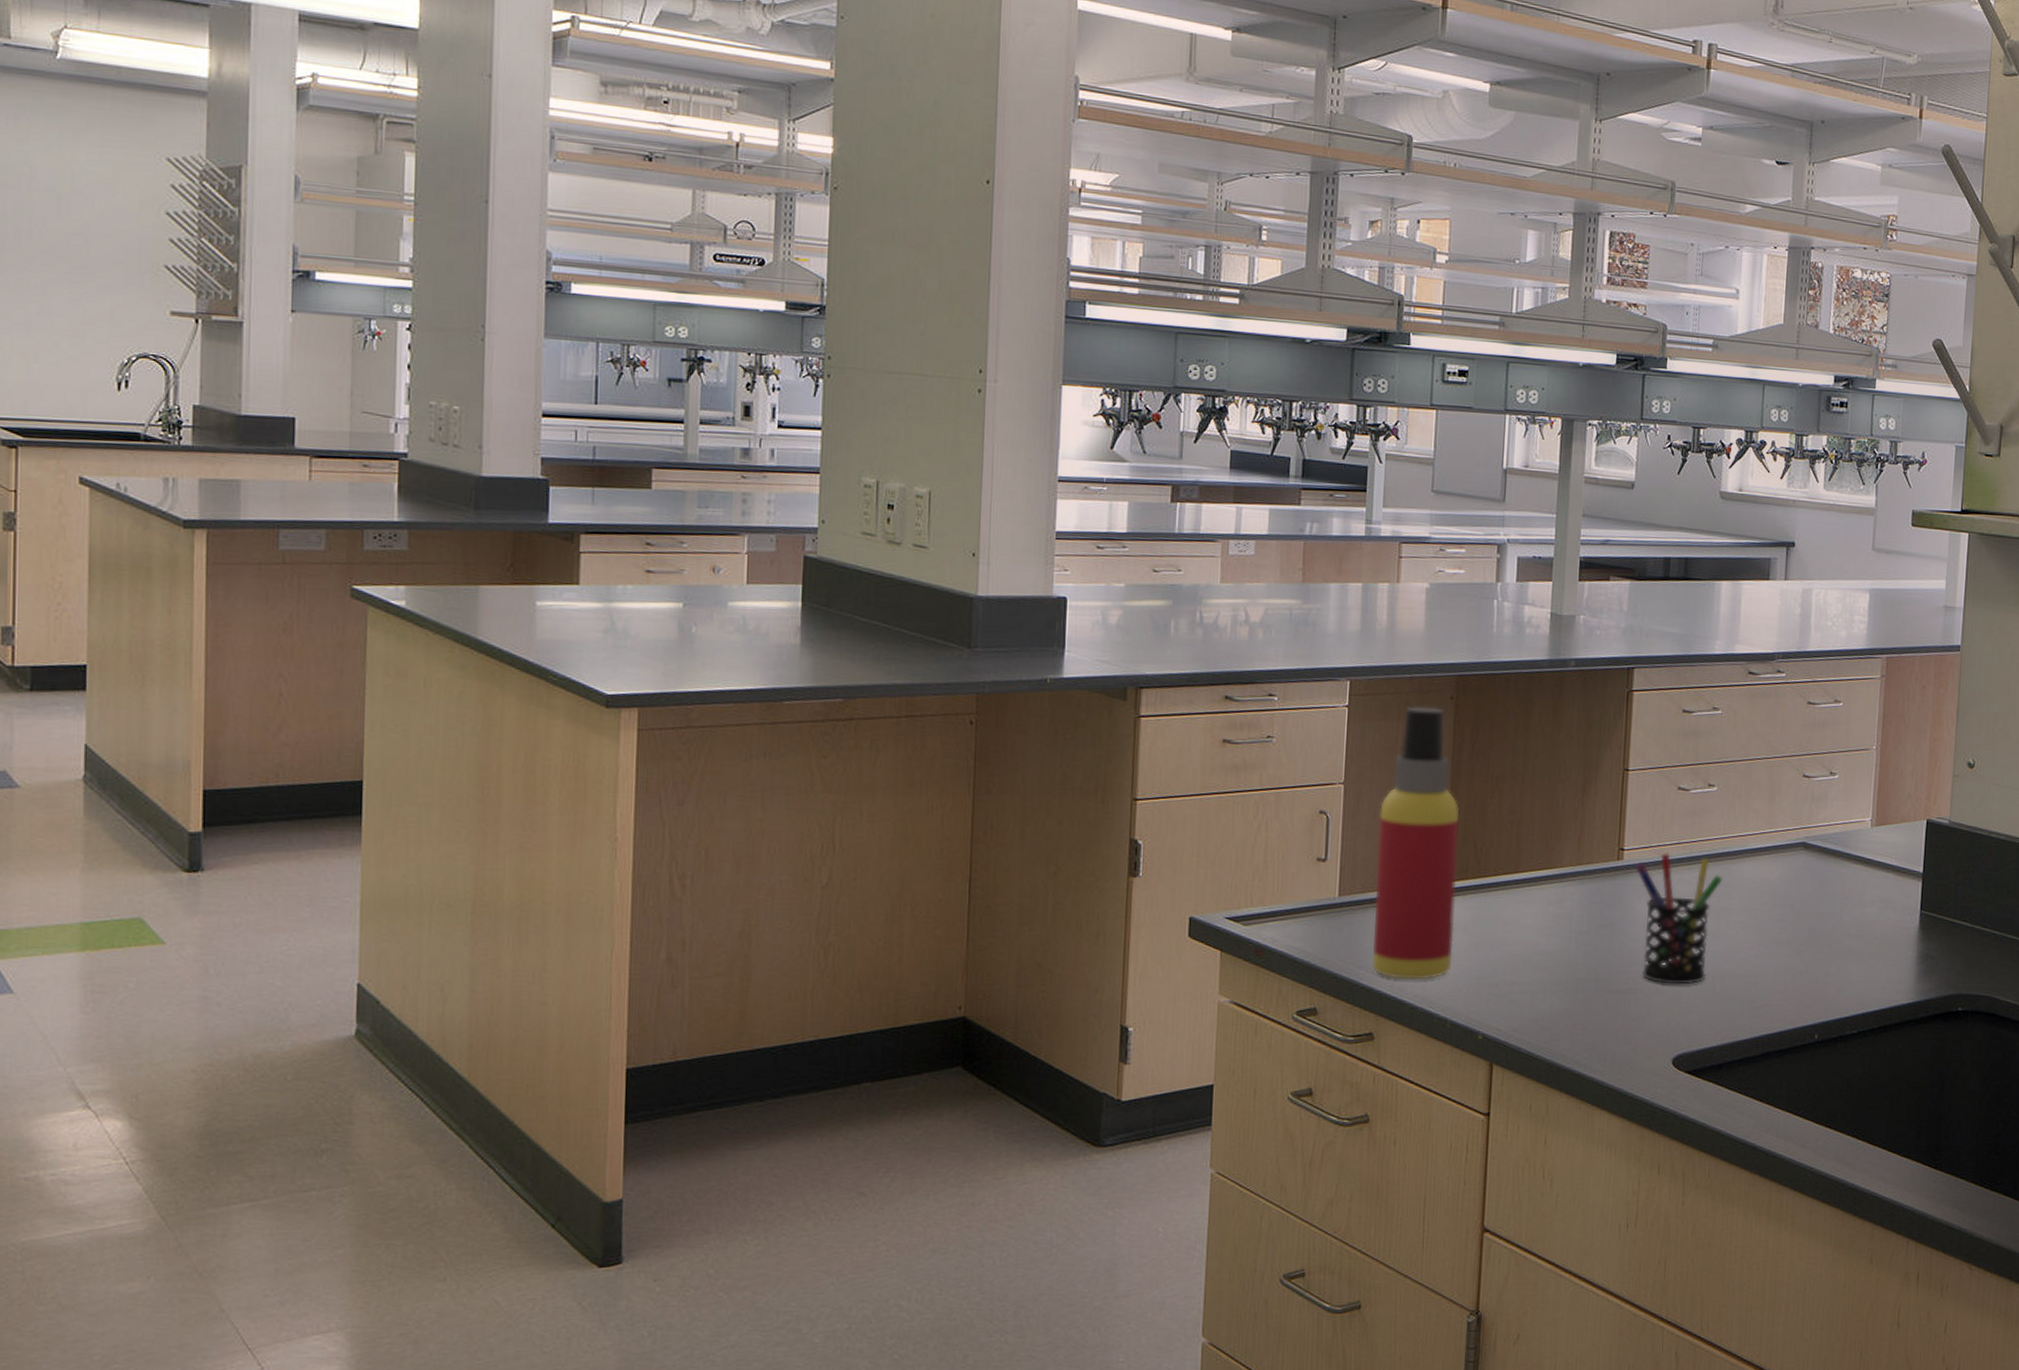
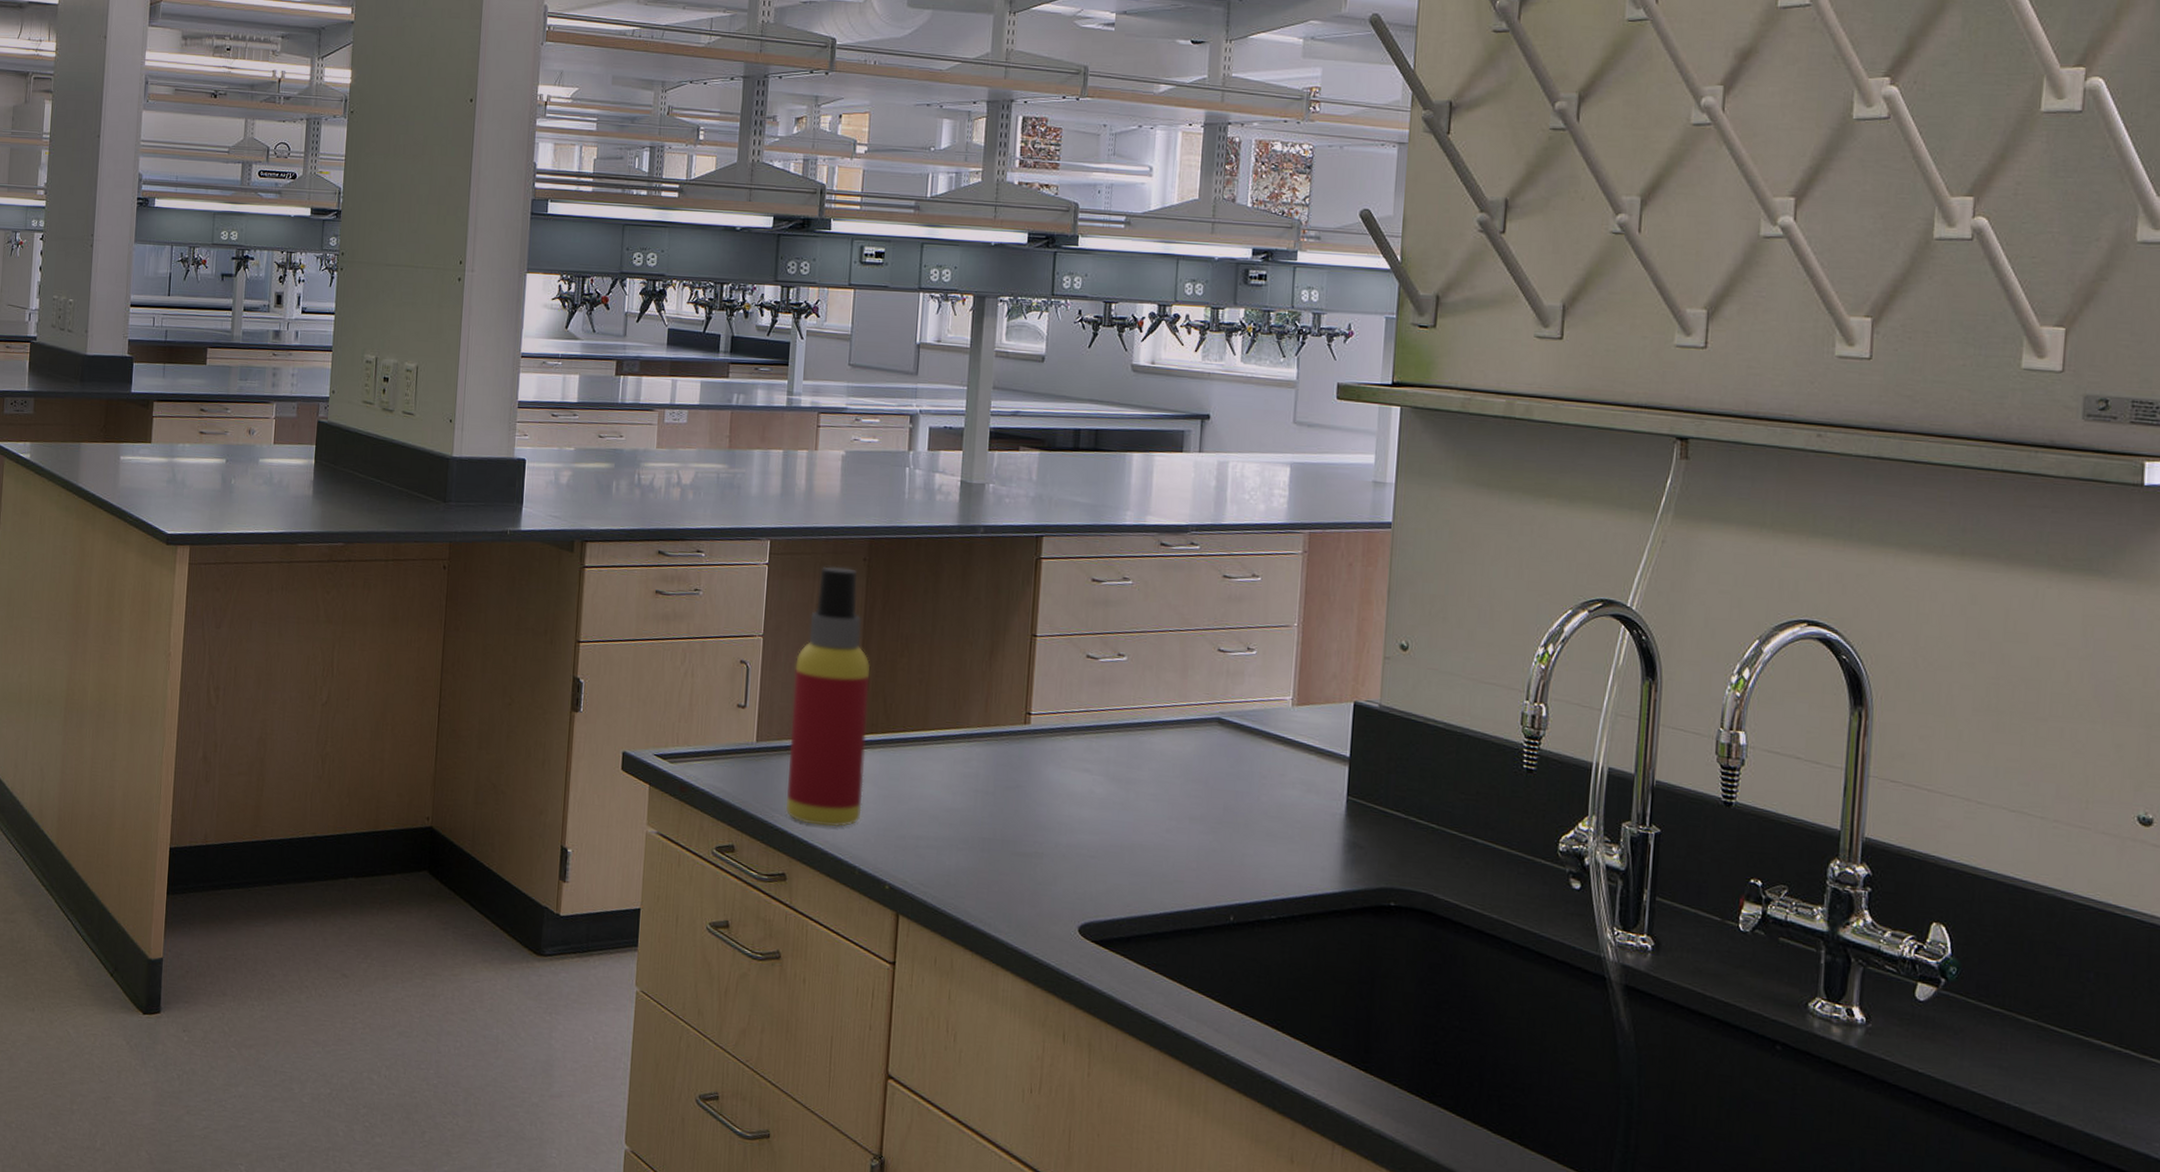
pen holder: present [1634,852,1722,985] -> none [1042,719,1132,853]

